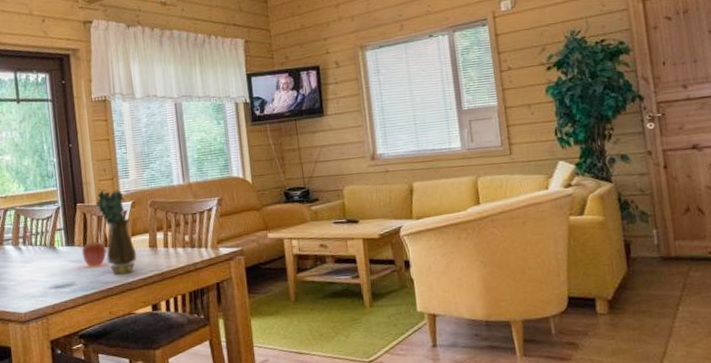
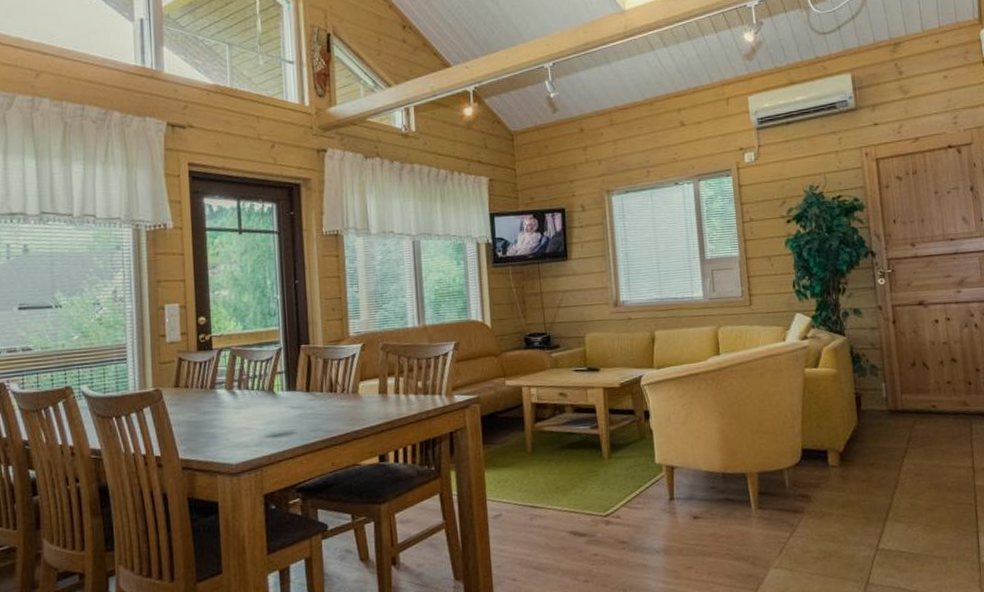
fruit: present [81,240,106,268] -> none [304,385,331,415]
vase: present [95,187,137,275] -> none [321,328,365,423]

